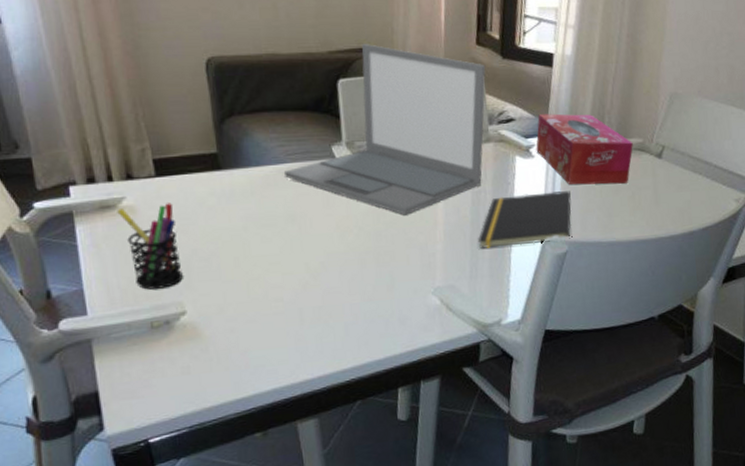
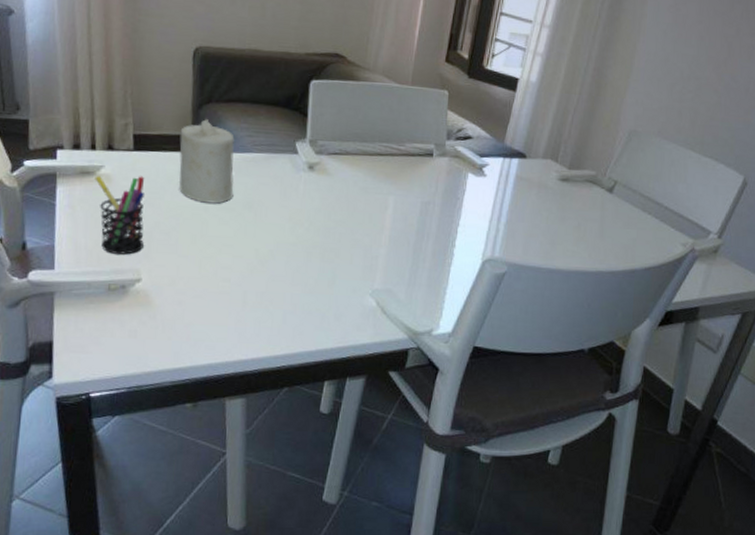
candle: none [204,132,273,222] -> present [178,118,235,204]
laptop: present [284,44,486,215] -> none [249,50,452,216]
notepad: present [477,191,572,249] -> none [420,210,517,261]
tissue box: present [536,114,633,185] -> none [489,135,585,213]

